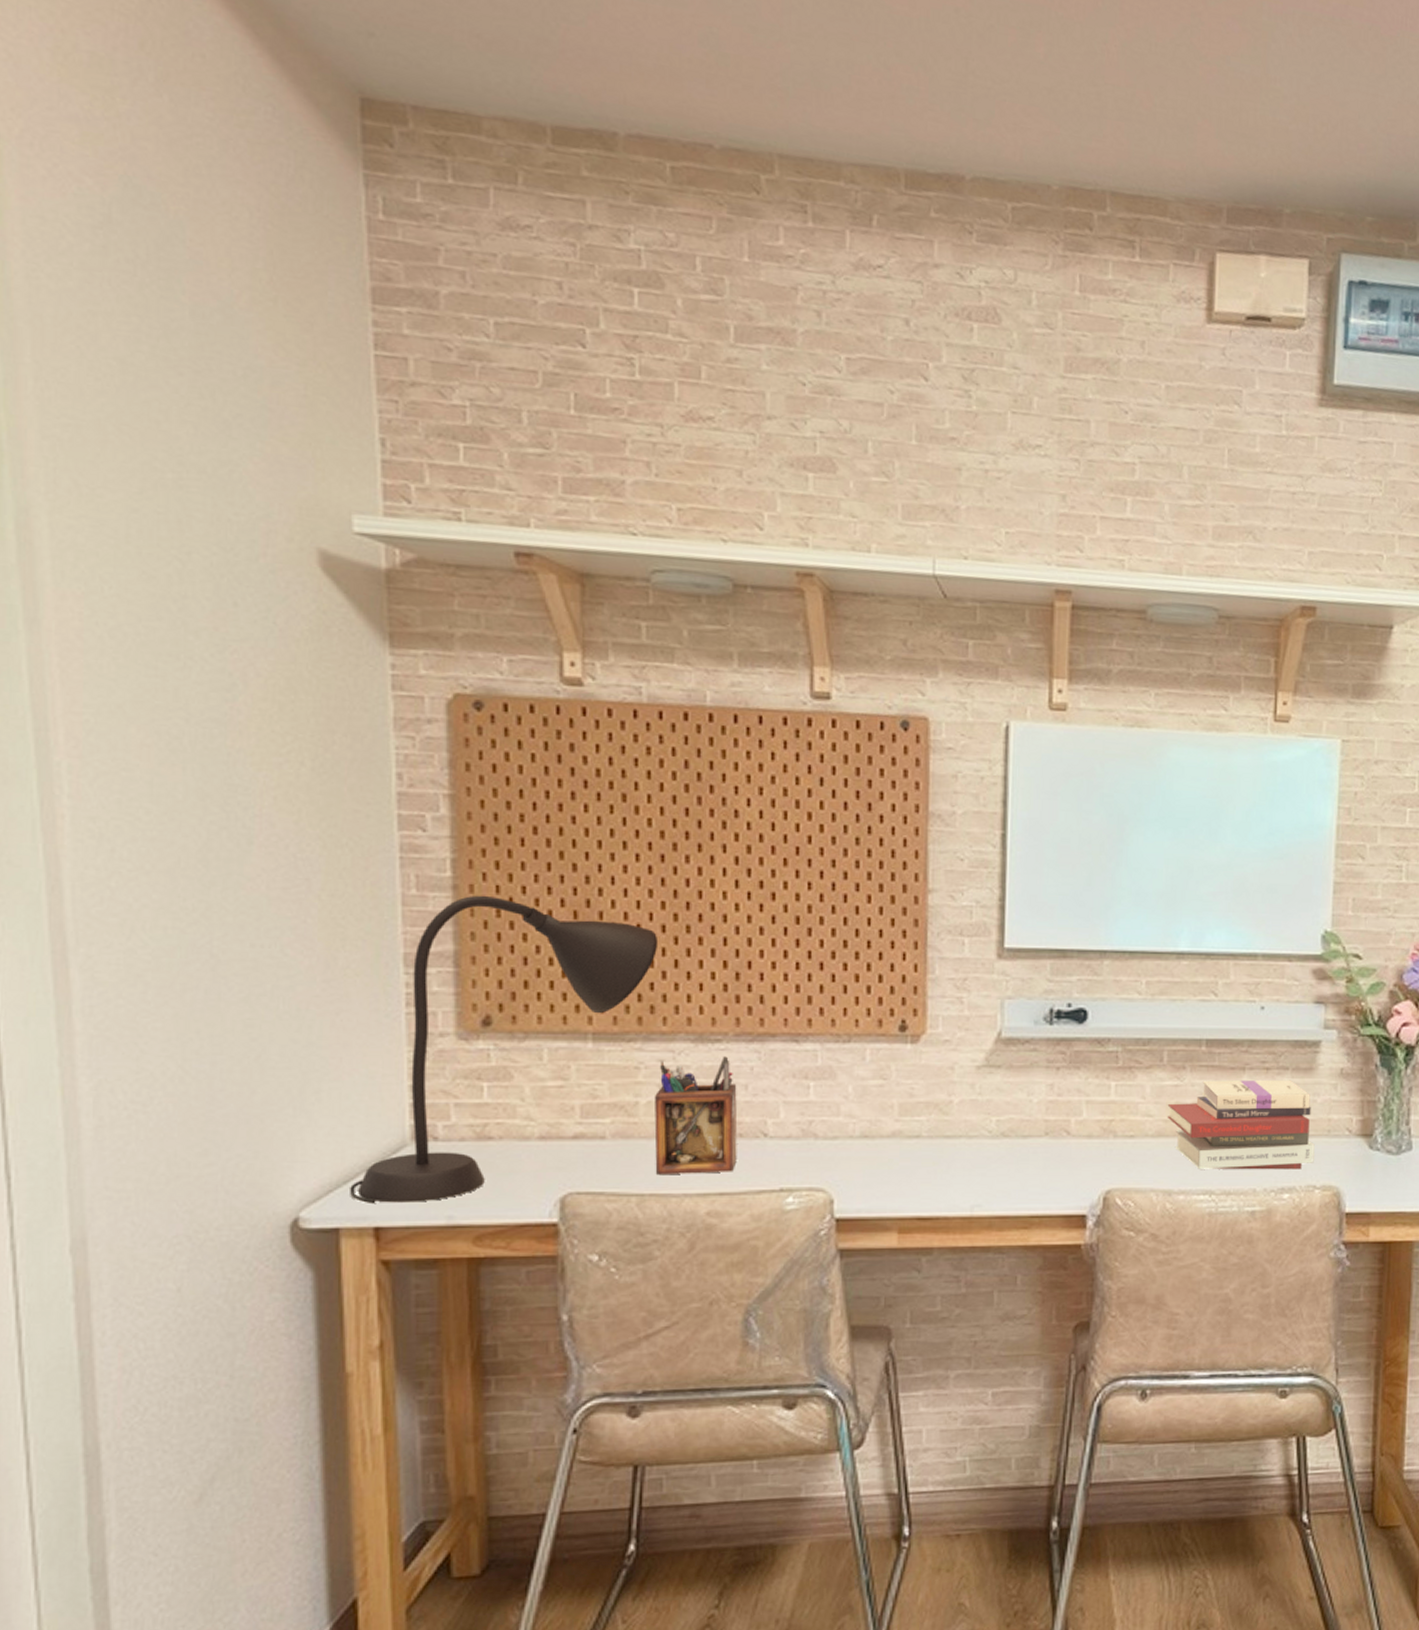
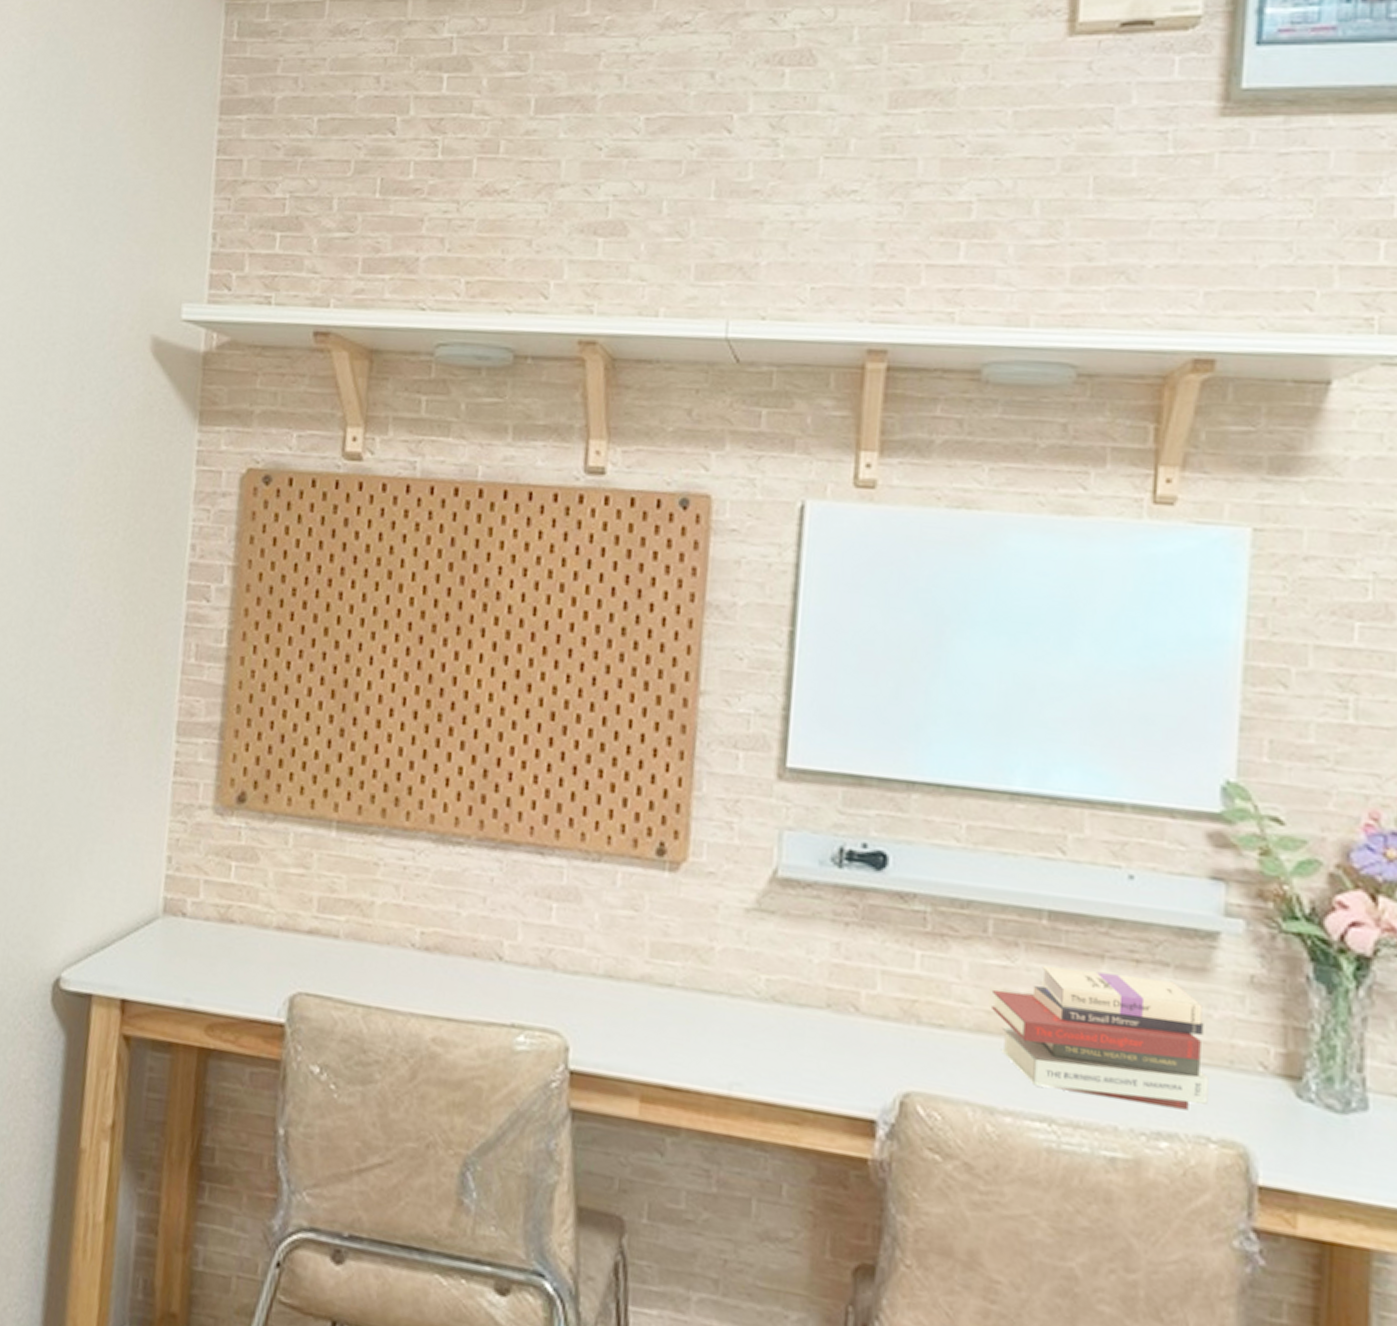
desk lamp: present [350,895,659,1203] -> none [105,667,410,980]
desk organizer: present [654,1056,738,1176] -> none [384,860,475,996]

